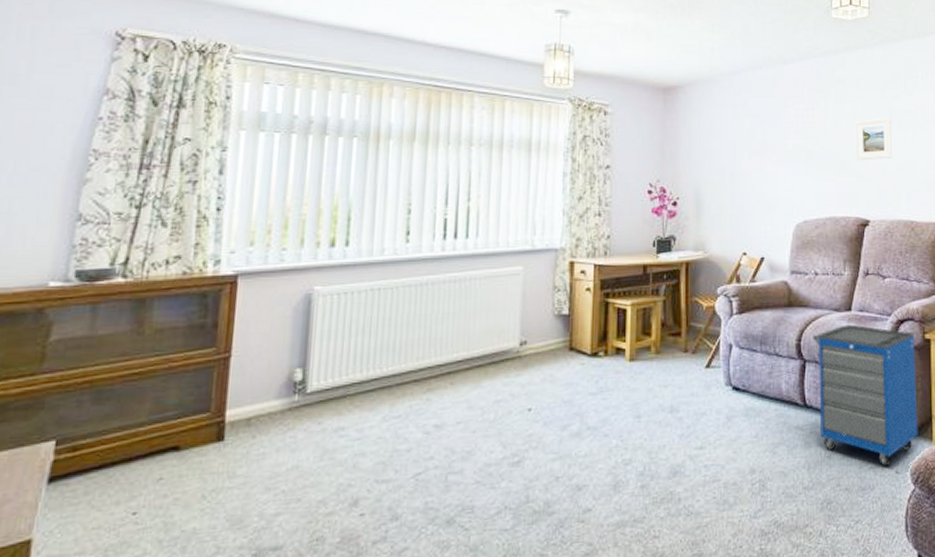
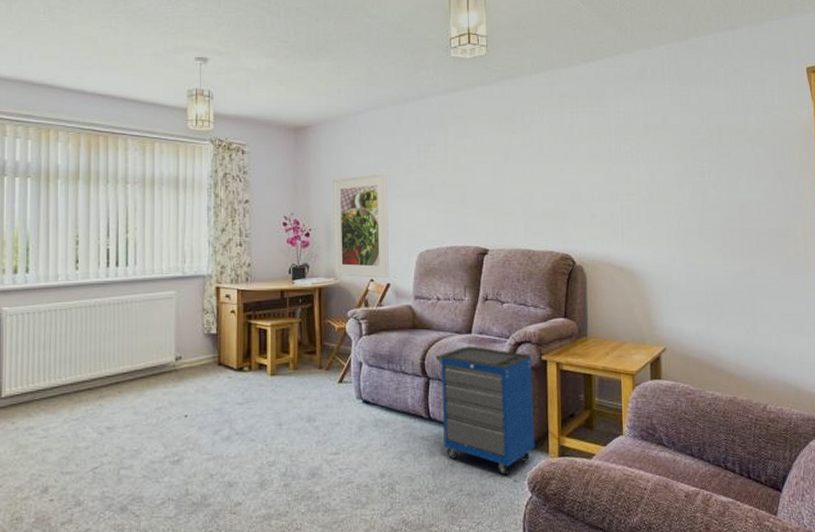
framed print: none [703,137,765,251] -> present [333,172,390,278]
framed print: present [856,117,892,161] -> none [475,152,510,193]

